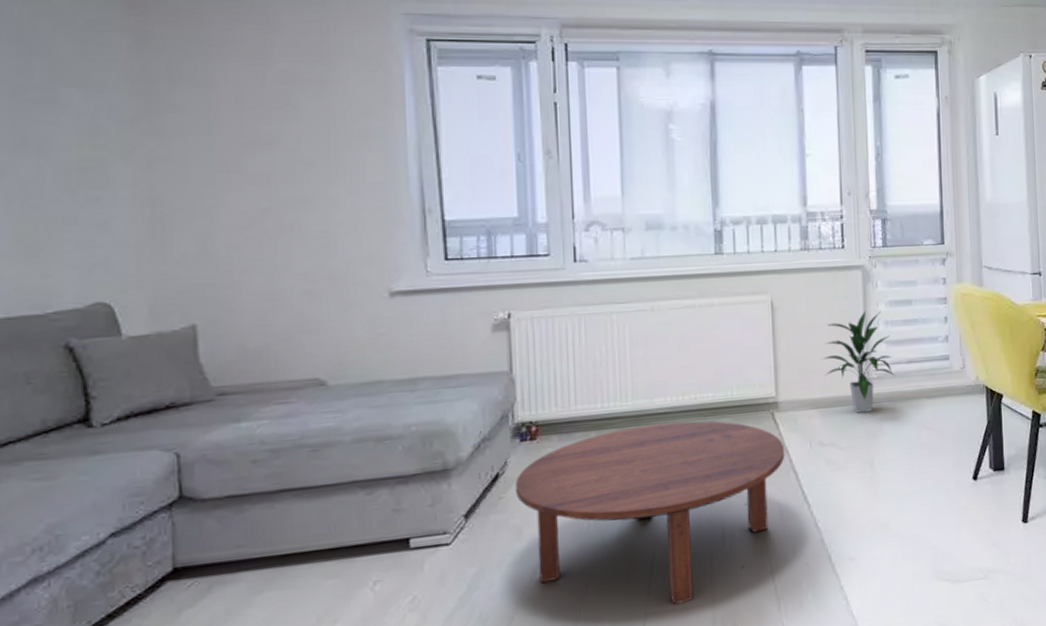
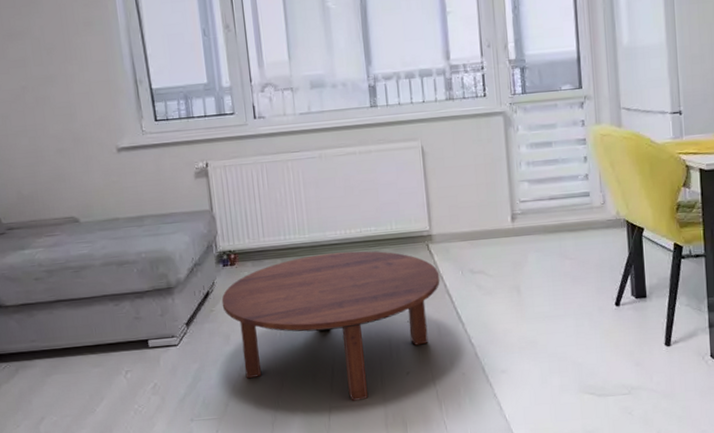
indoor plant: present [823,310,895,413] -> none [471,152,538,245]

